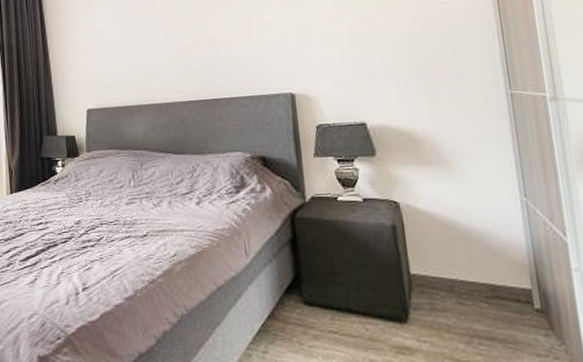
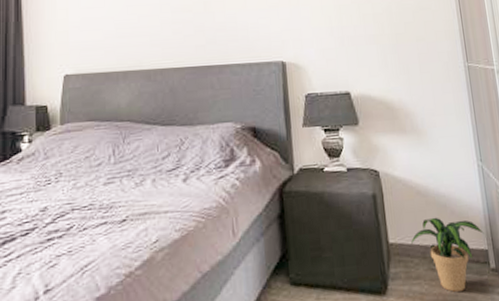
potted plant: none [436,251,527,328] -> present [411,217,484,292]

